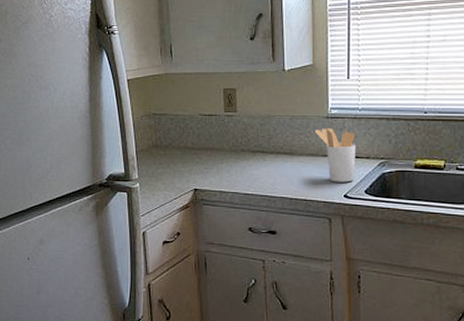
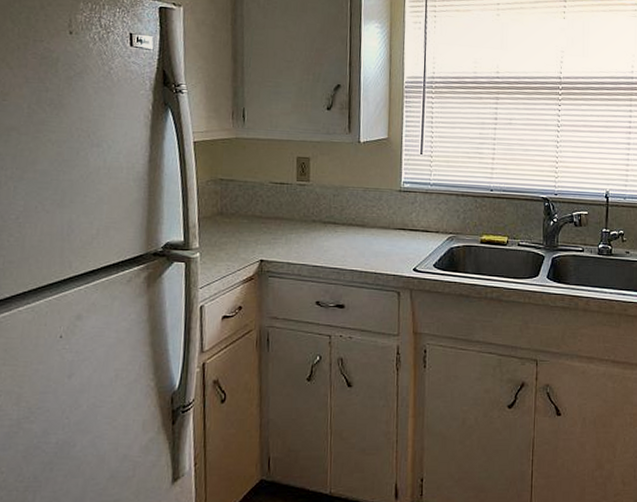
utensil holder: present [314,128,356,183] -> none [387,202,426,256]

